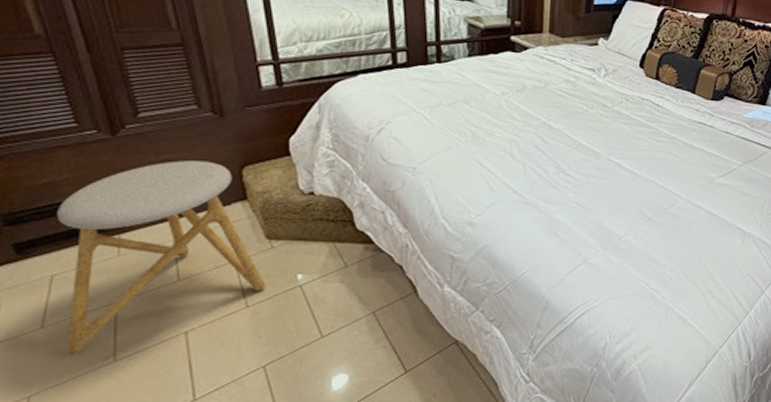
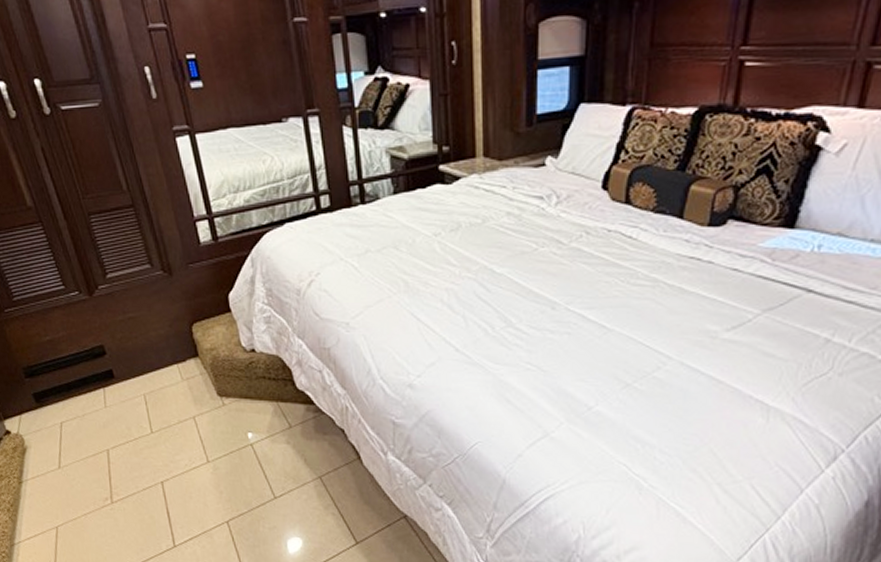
stool: present [56,160,265,354] -> none [58,318,221,493]

